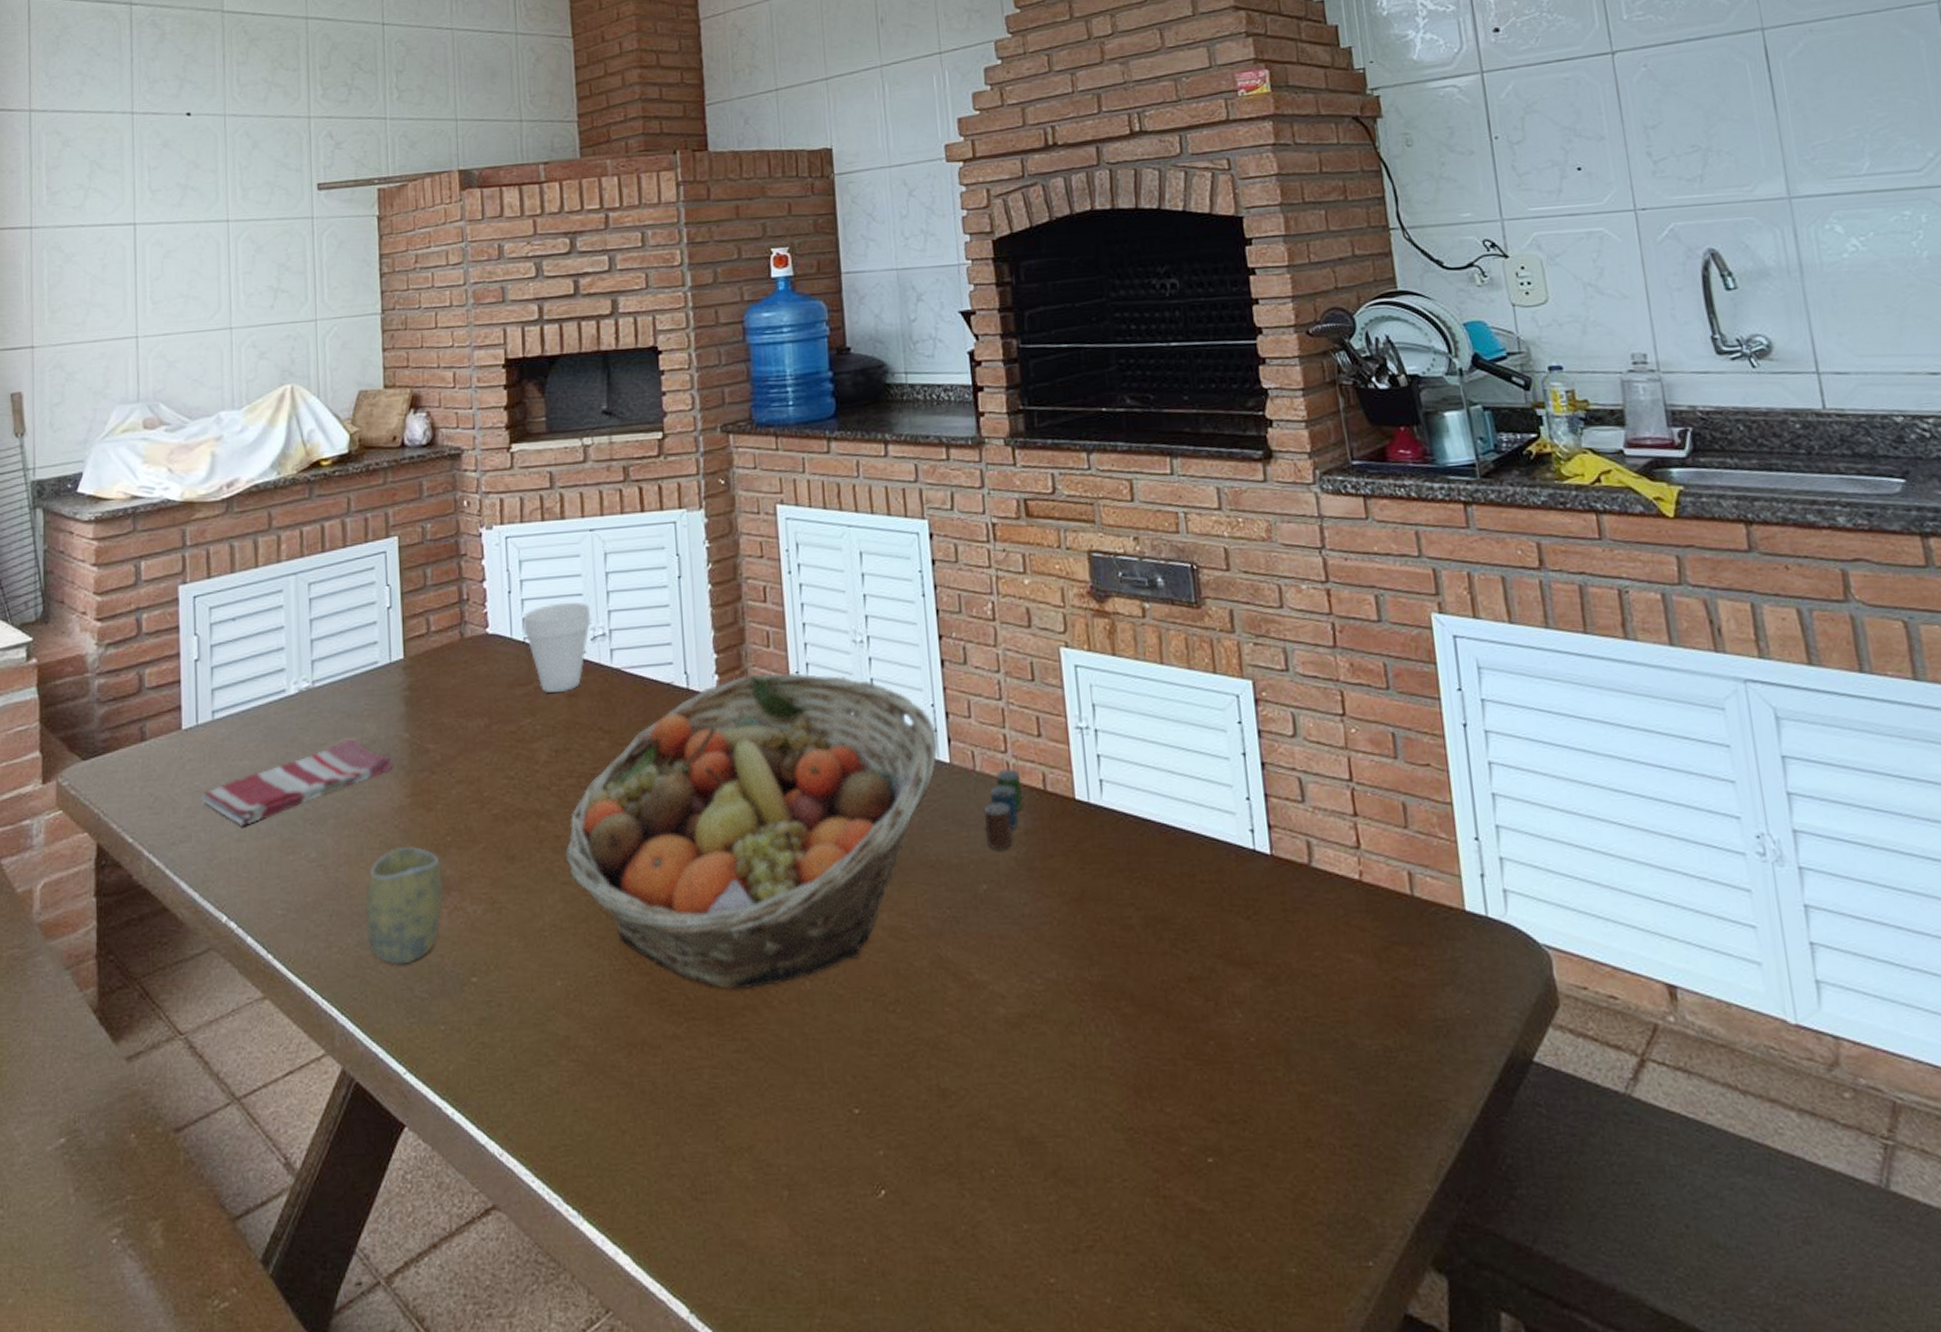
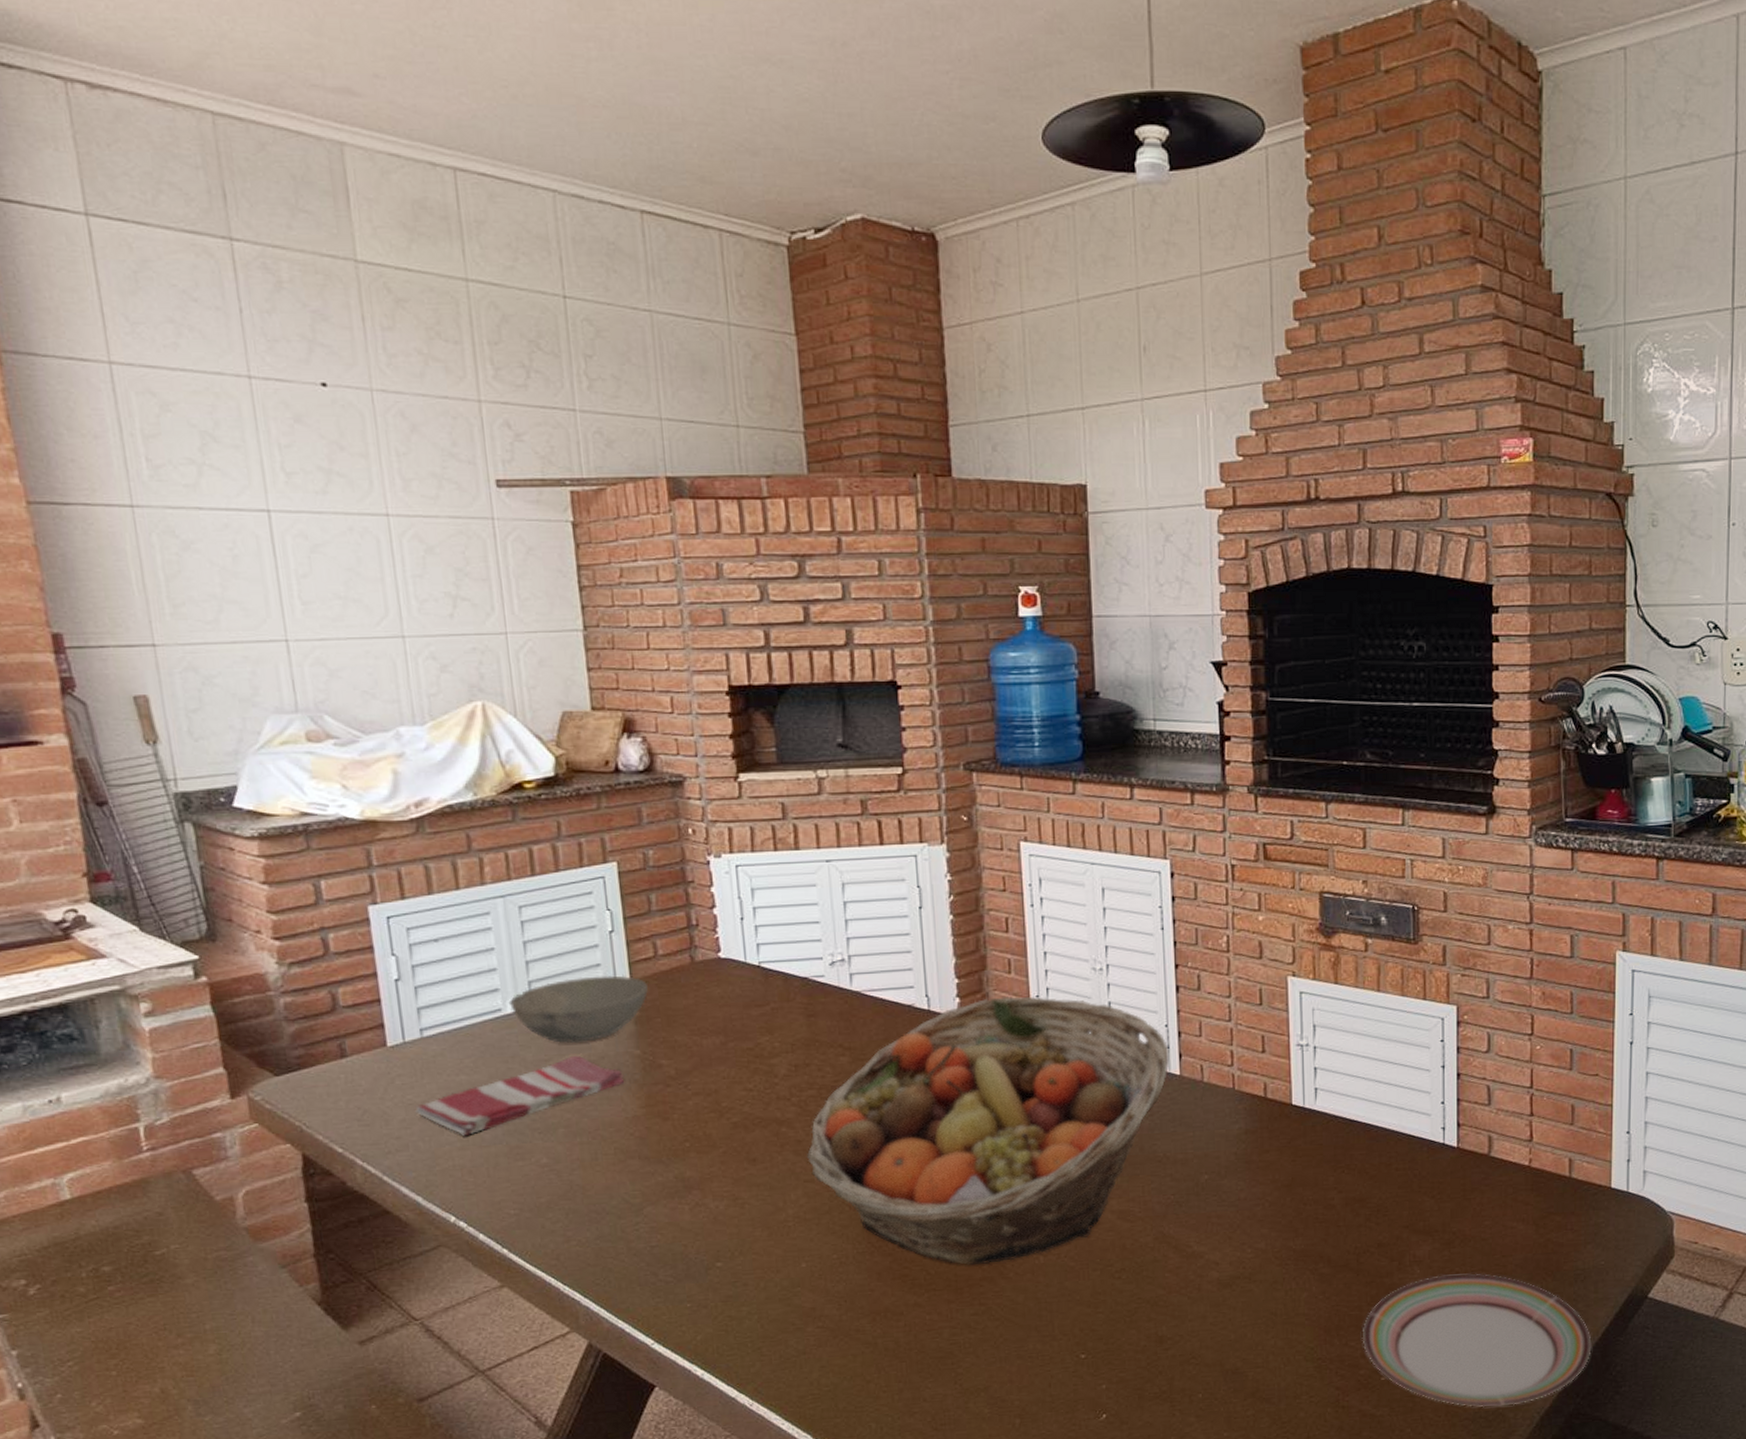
bowl: none [294,653,419,727] -> present [510,975,648,1044]
cup: present [365,846,444,965] -> none [602,1152,684,1254]
cup: present [523,602,591,694] -> none [757,929,829,1014]
cup: present [985,769,1024,850] -> none [1209,1080,1245,1147]
plate: none [1179,1020,1471,1208] -> present [1362,1273,1592,1408]

